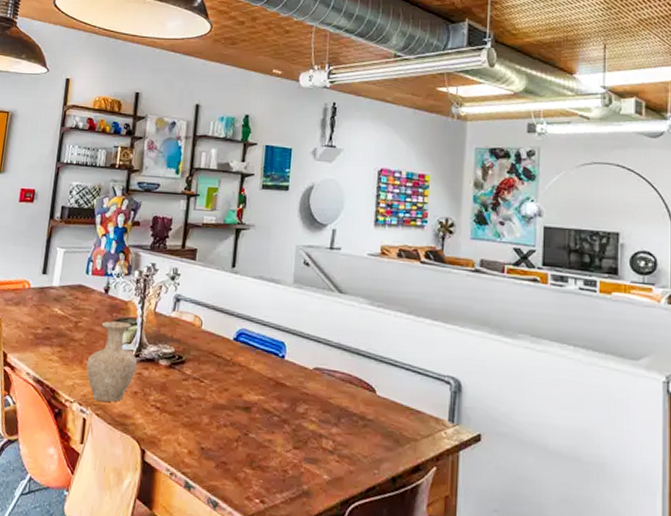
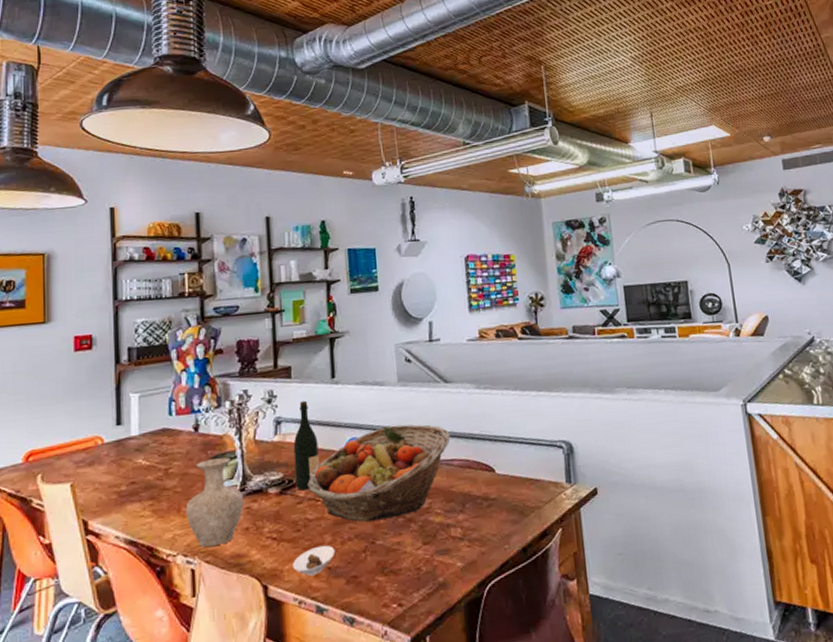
saucer: none [170,424,211,452] -> present [293,545,336,576]
wine bottle: none [184,283,211,369] -> present [293,400,319,491]
fruit basket: none [195,324,336,416] -> present [307,424,450,522]

